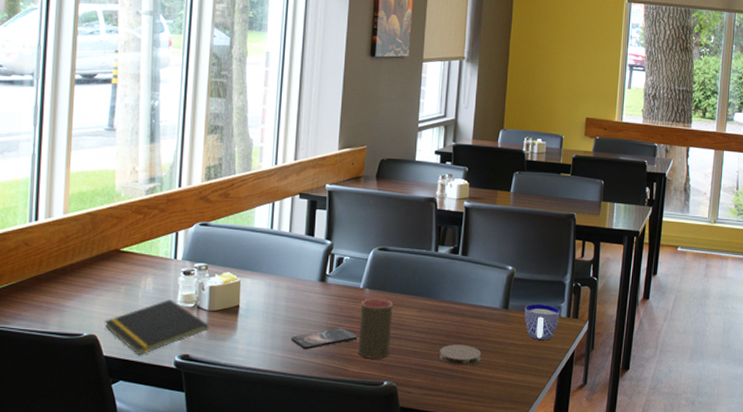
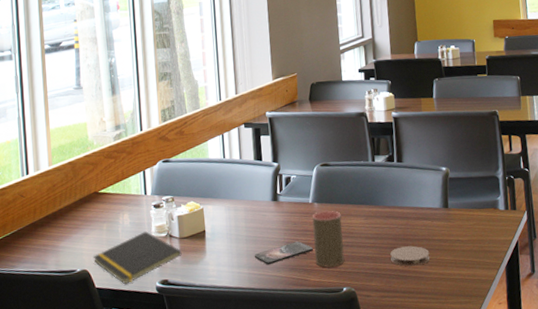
cup: present [524,304,560,341] -> none [463,199,498,235]

